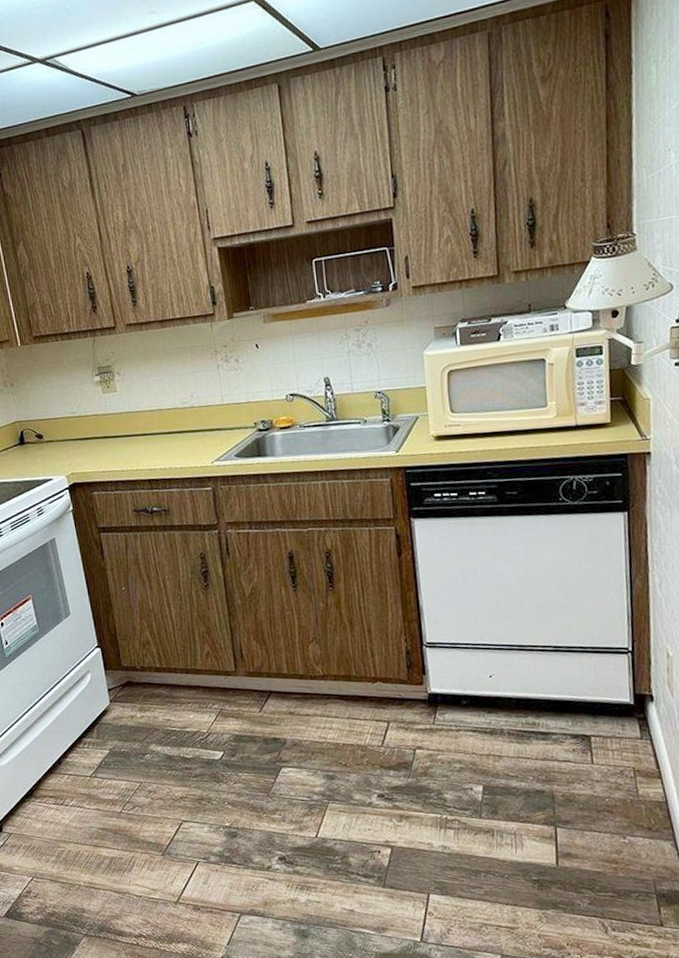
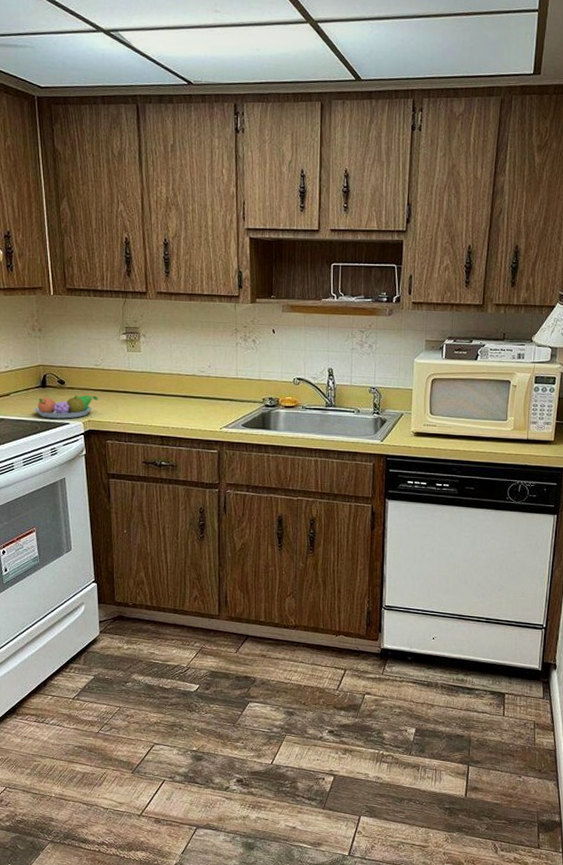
fruit bowl: none [15,446,79,477] -> present [34,394,99,419]

